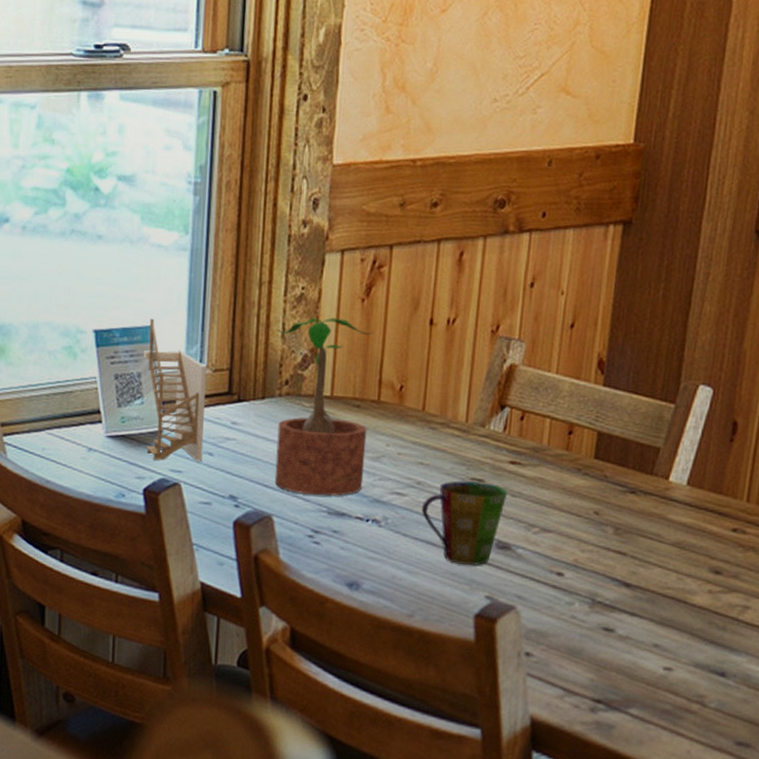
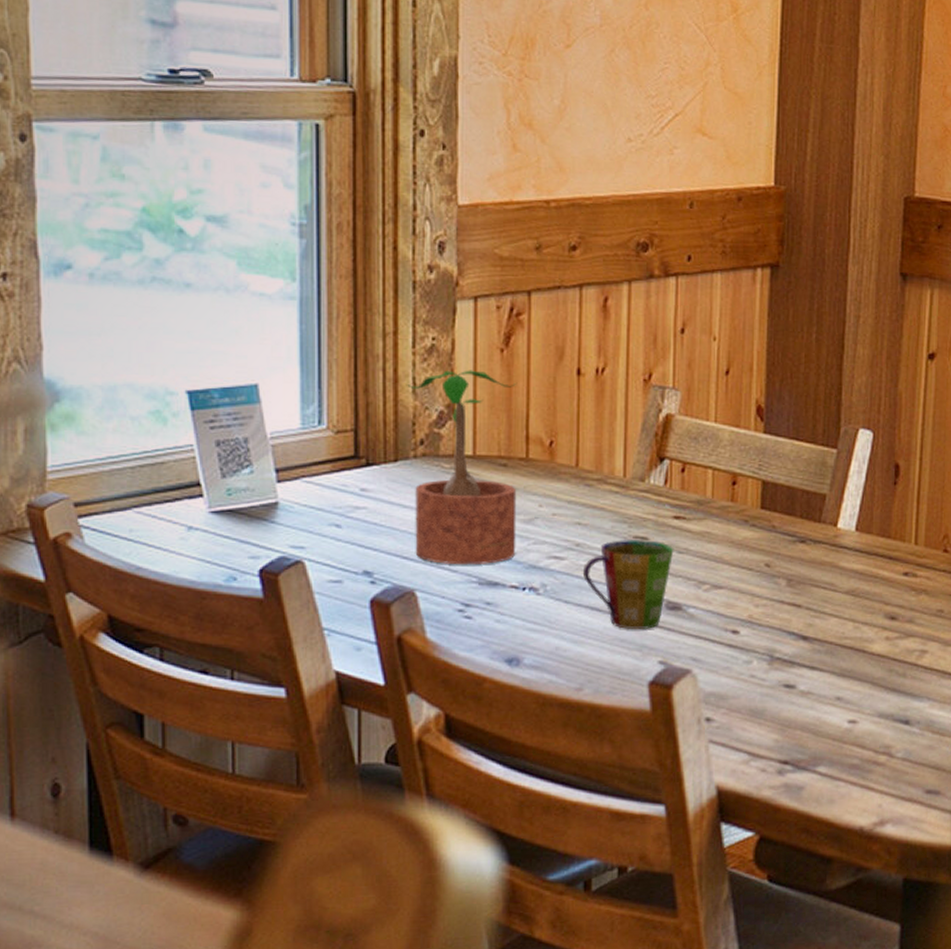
napkin holder: present [143,318,207,462] -> none [249,376,329,536]

